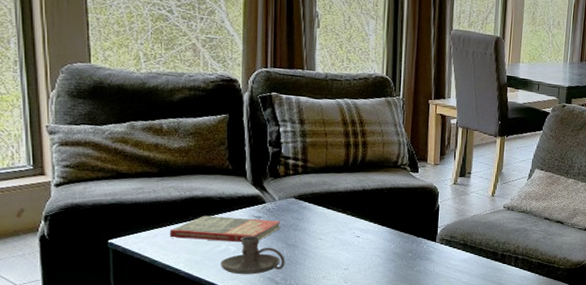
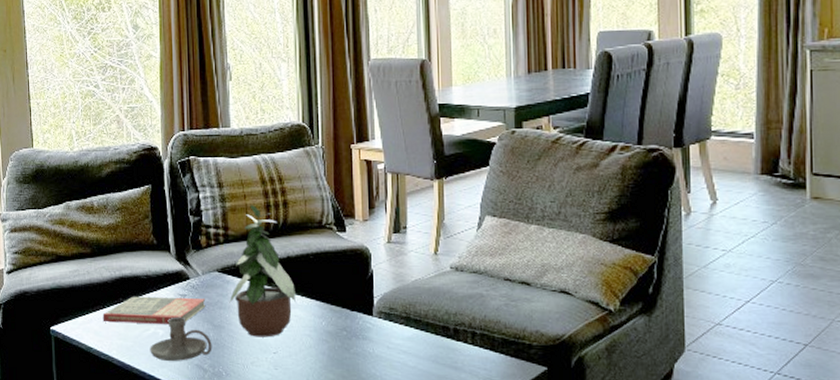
potted plant: none [304,142,369,256] -> present [229,205,297,337]

